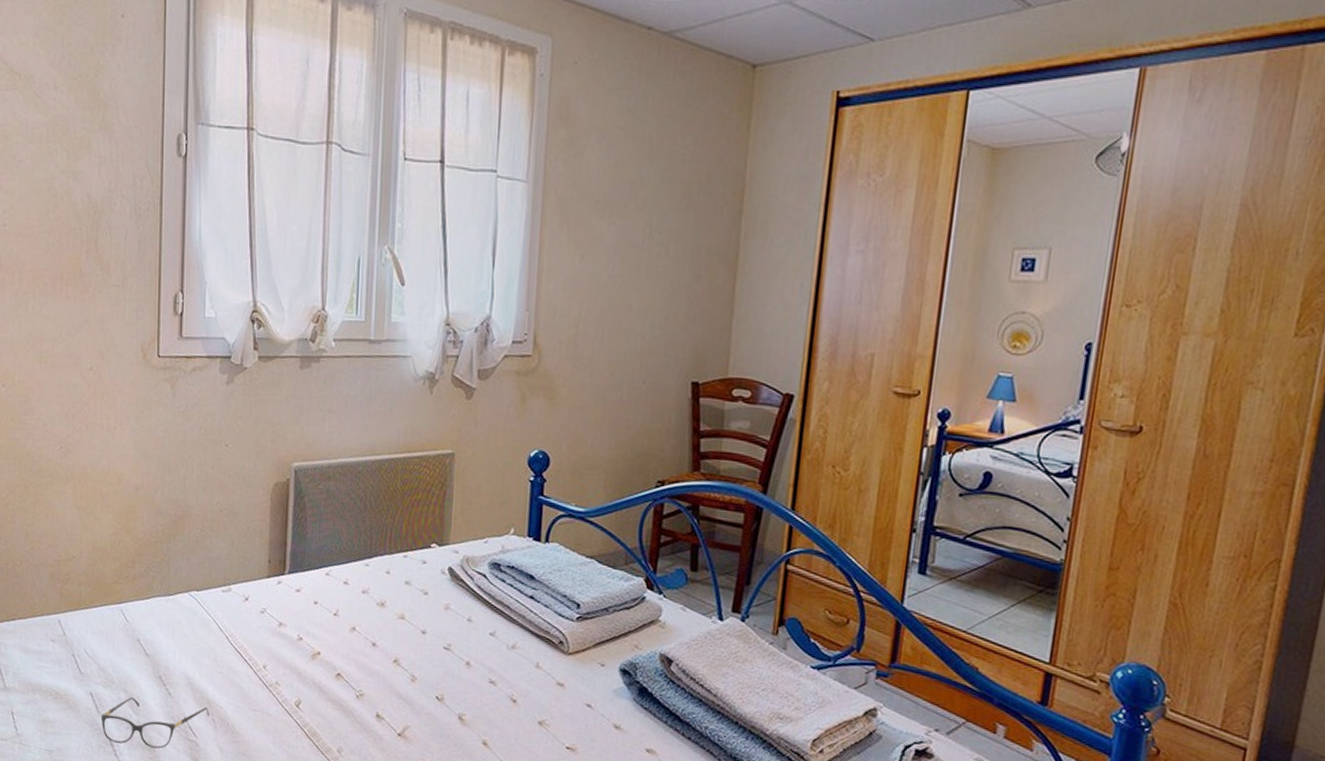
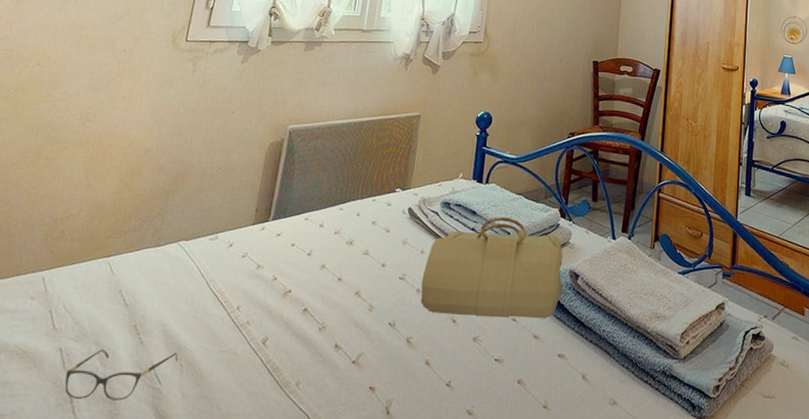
handbag: none [471,583,652,708] -> present [420,217,563,319]

